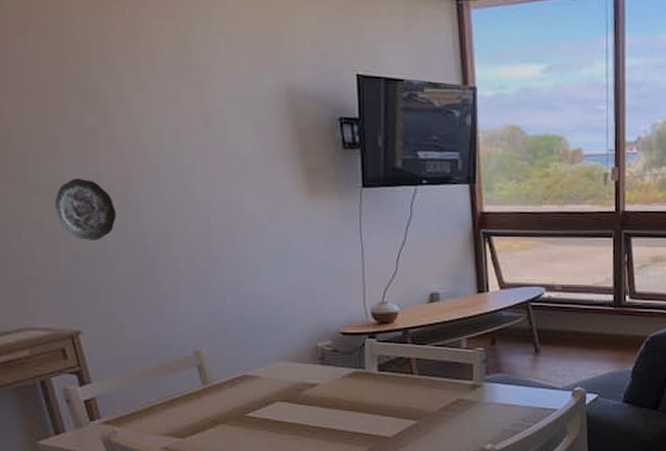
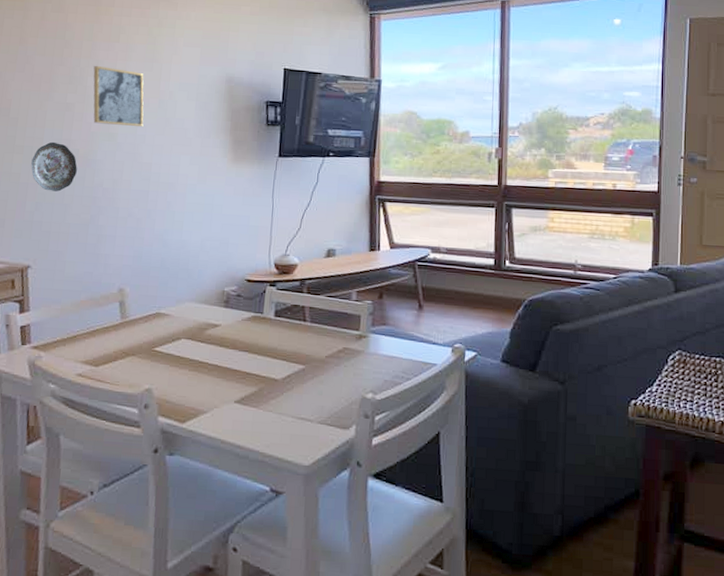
wall art: none [112,76,190,156] -> present [93,66,144,127]

